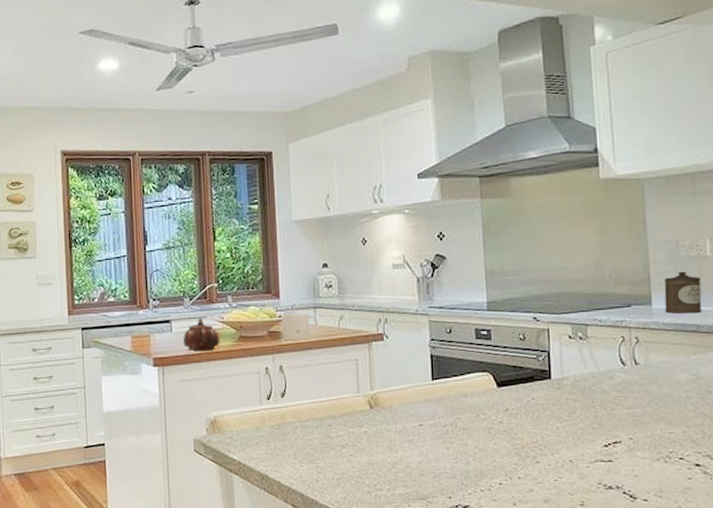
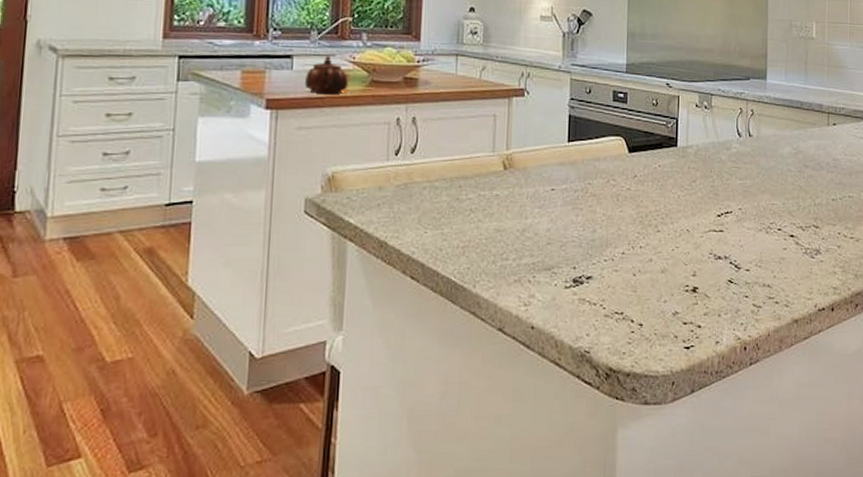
mug: present [282,313,319,342] -> none [419,59,460,91]
canister: present [664,271,702,314] -> none [777,50,806,91]

